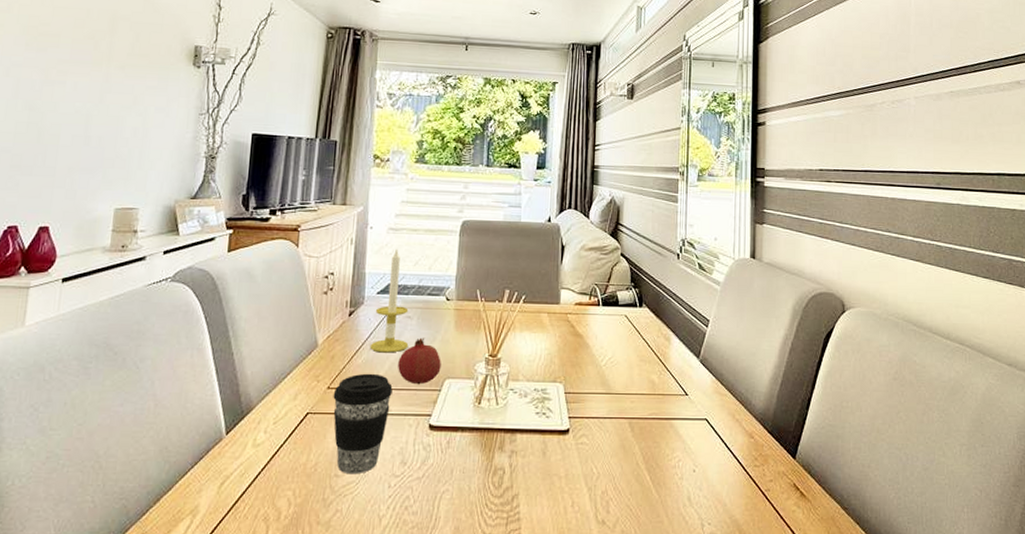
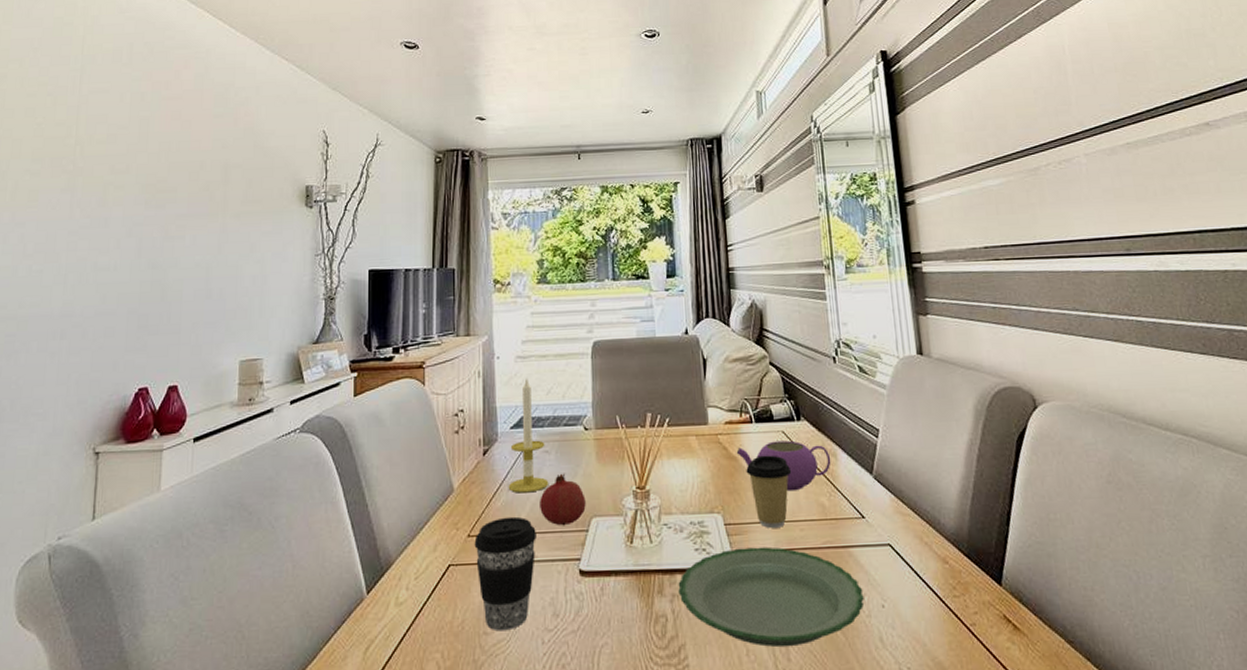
plate: none [517,414,679,501] -> present [678,547,864,648]
teapot: none [582,323,665,368] -> present [736,440,831,492]
coffee cup: none [589,335,630,399] -> present [746,455,792,528]

